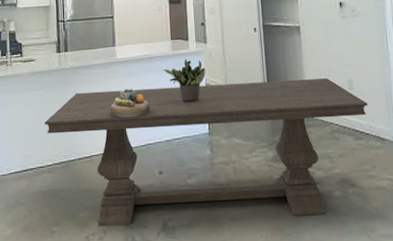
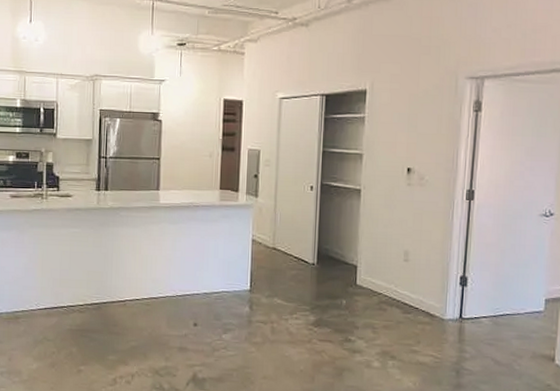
dining table: present [44,78,368,227] -> none [78,234,422,383]
decorative bowl: present [110,88,150,118] -> none [148,236,190,267]
potted plant: present [163,58,205,101] -> none [208,210,253,256]

